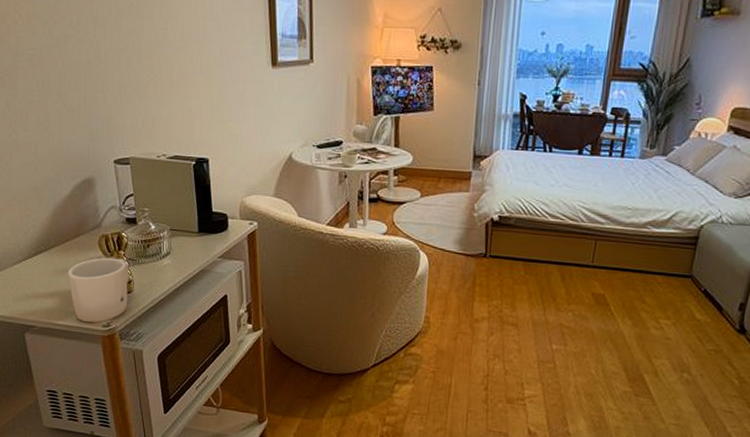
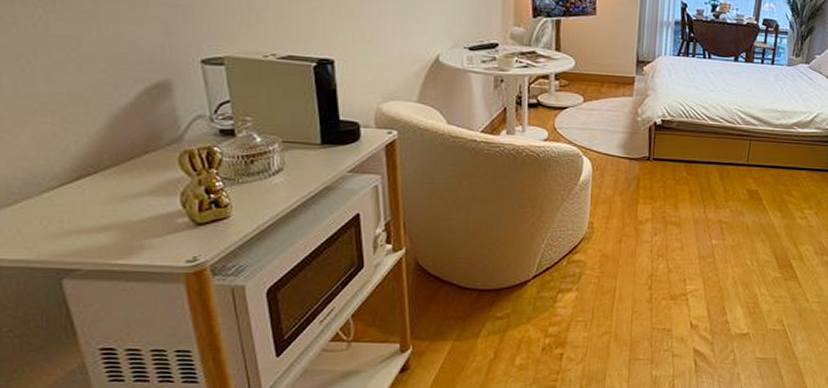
mug: present [68,257,129,323] -> none [131,177,225,259]

